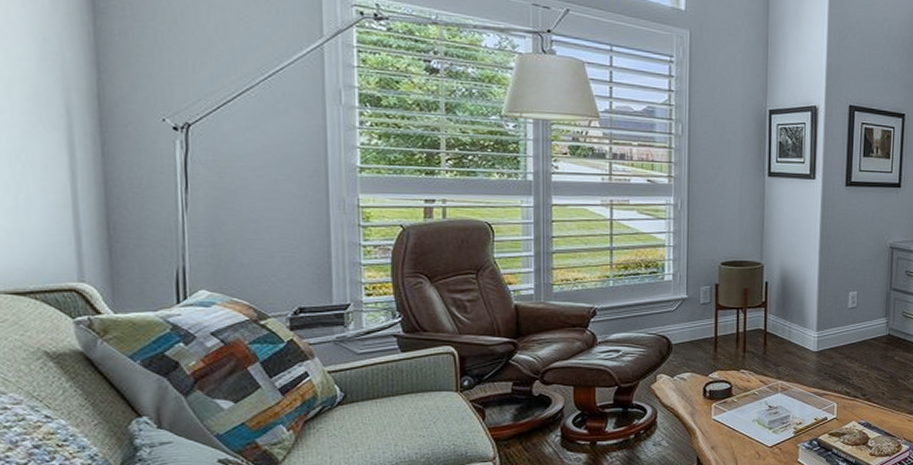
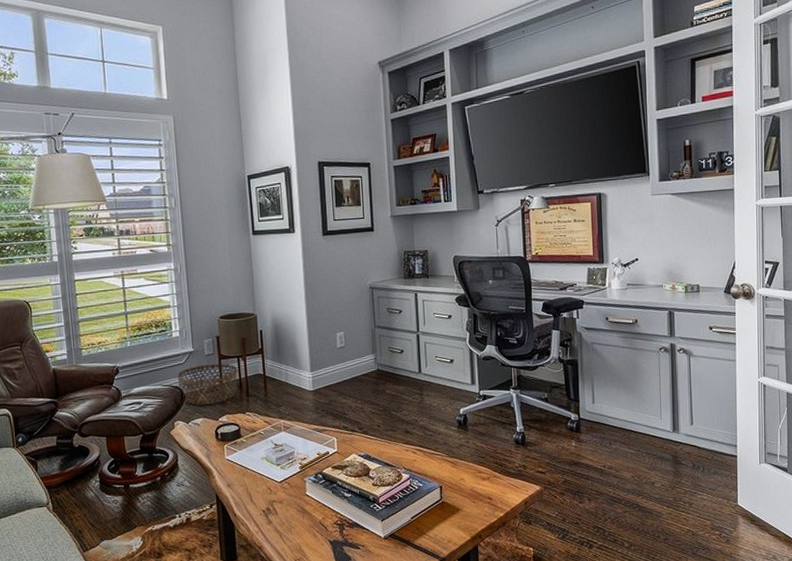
basket: none [666,314,736,358] -> present [177,363,238,405]

